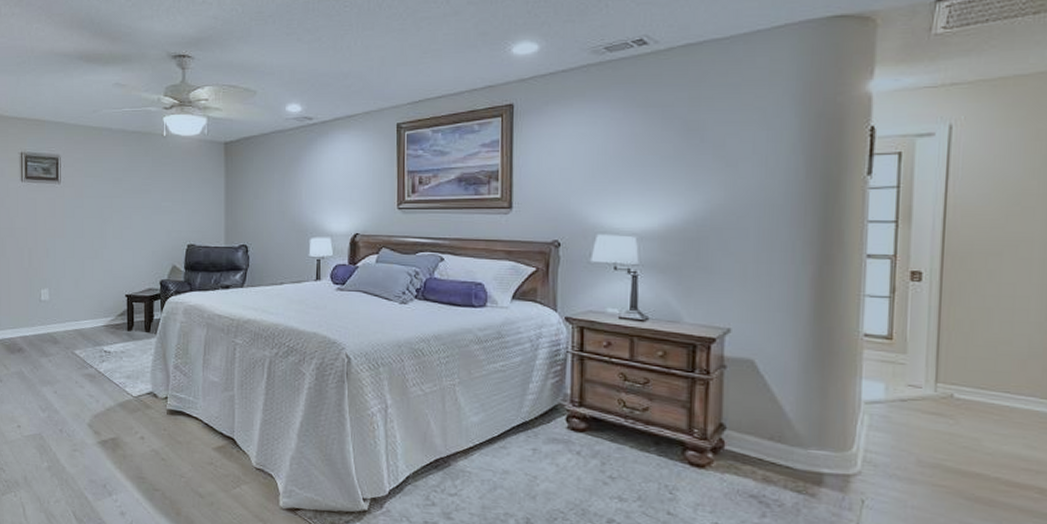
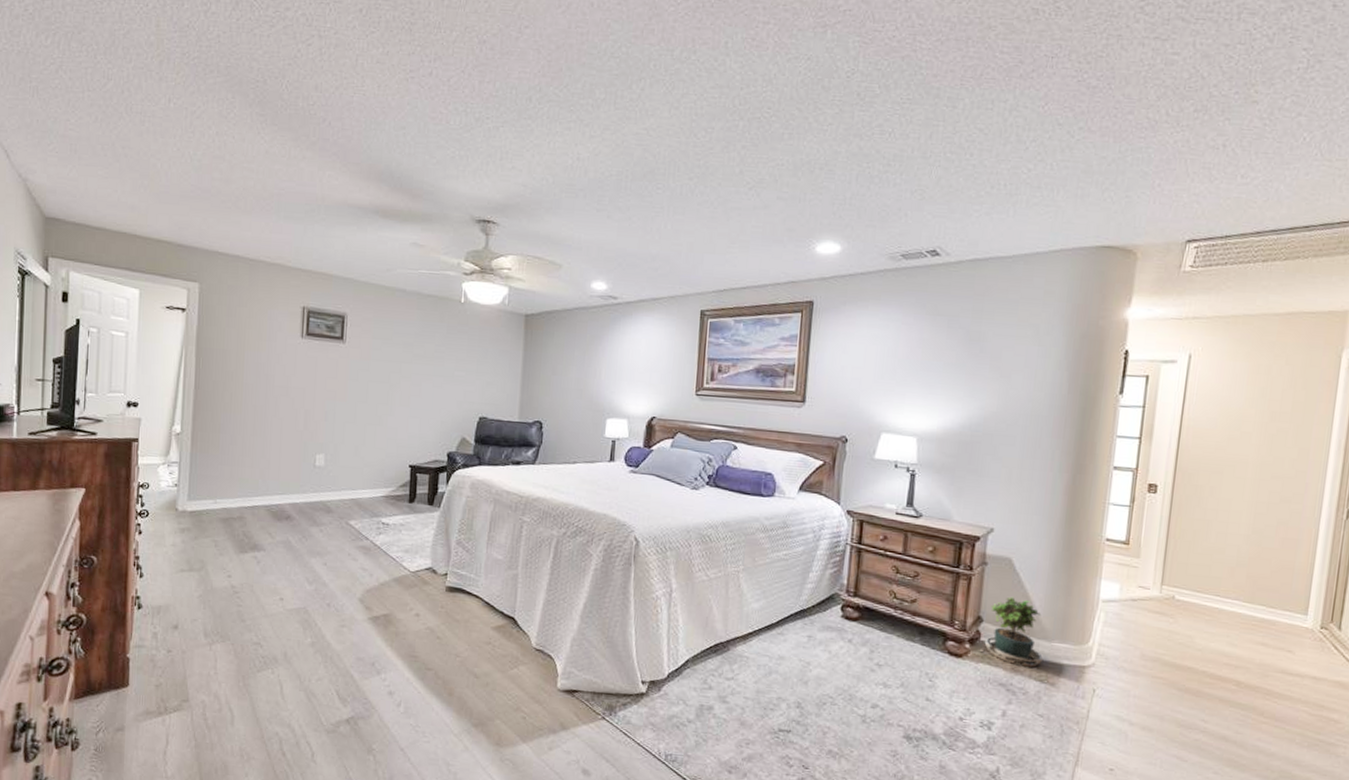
potted plant: none [717,401,798,477] -> present [973,597,1043,668]

